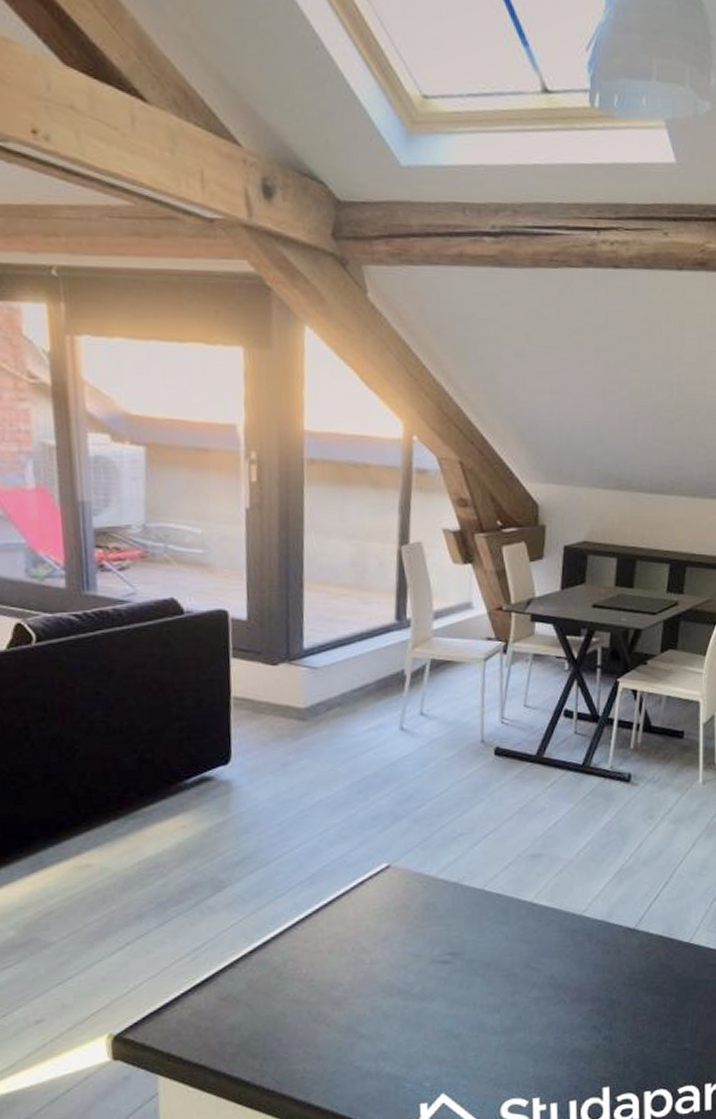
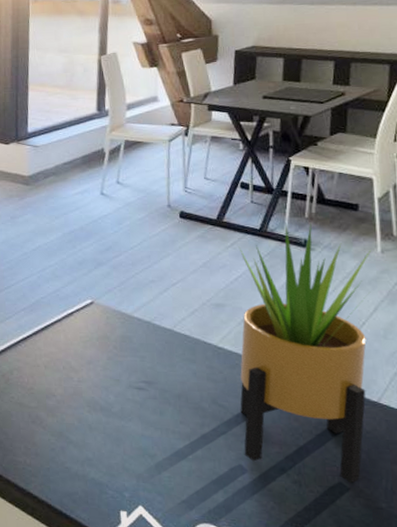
potted plant: none [554,755,693,1029] -> present [238,223,371,483]

